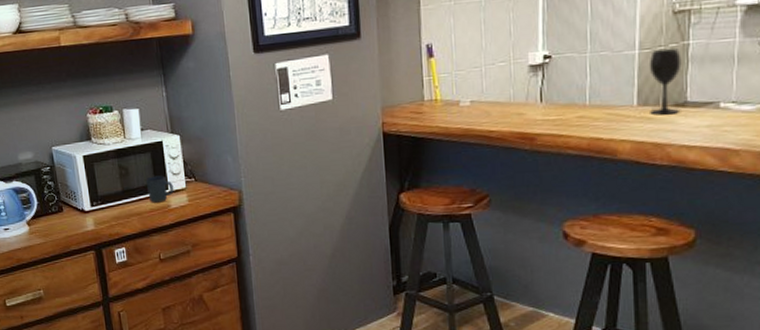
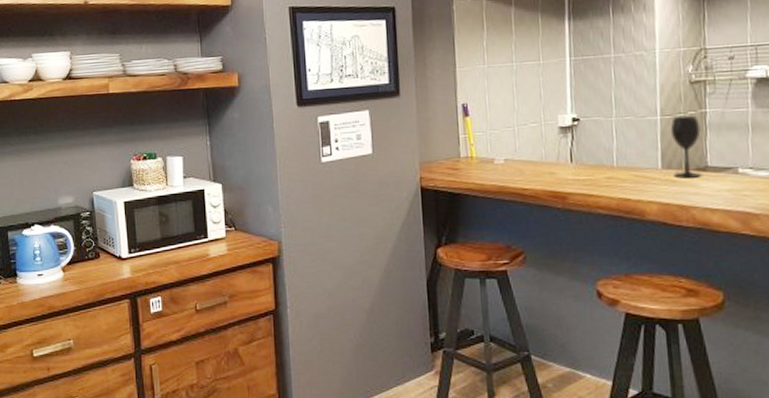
mug: present [145,175,174,203] -> none [185,224,214,252]

